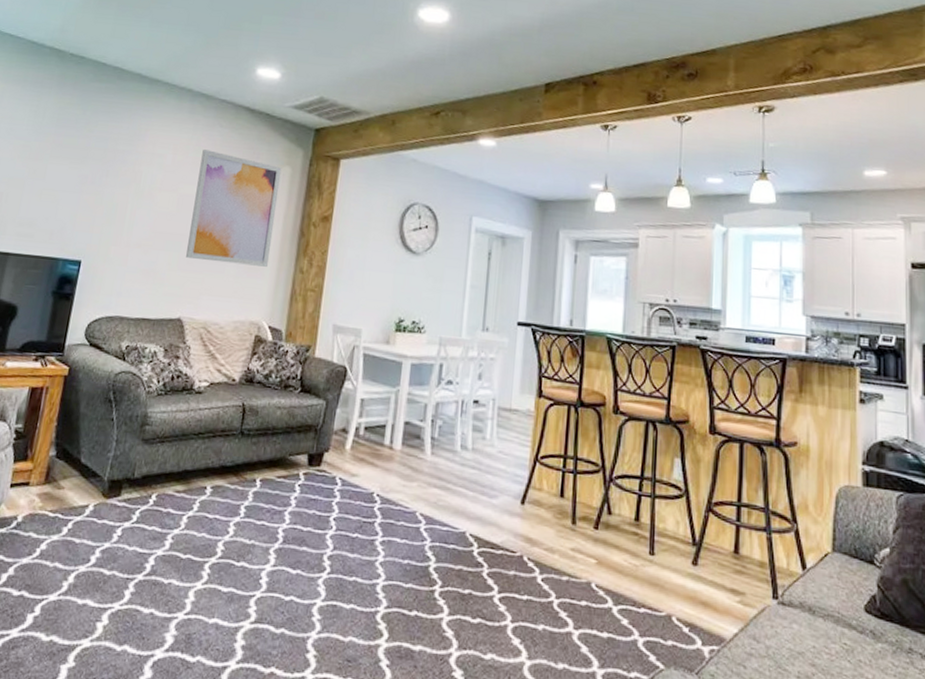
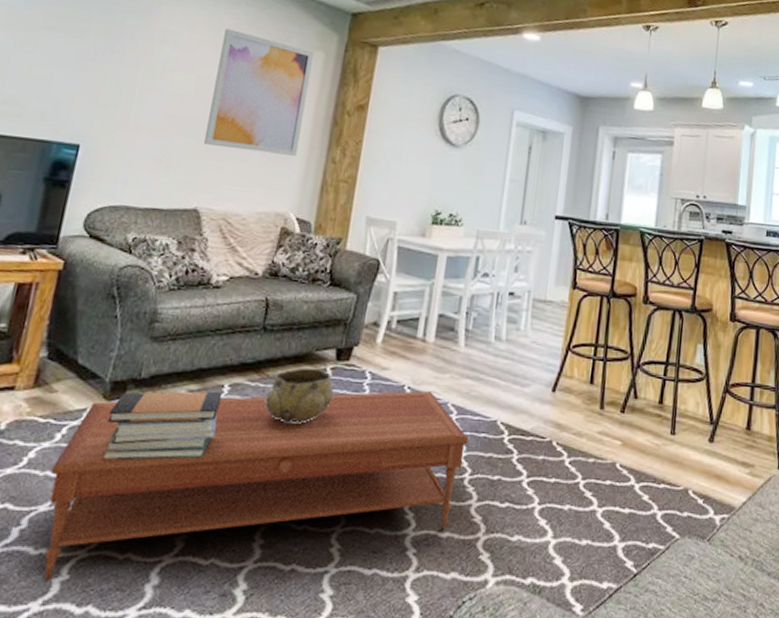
coffee table: none [53,498,438,667] -> present [43,391,469,581]
book stack: none [100,491,206,557] -> present [100,391,223,461]
decorative bowl: none [243,472,307,528] -> present [264,367,334,425]

